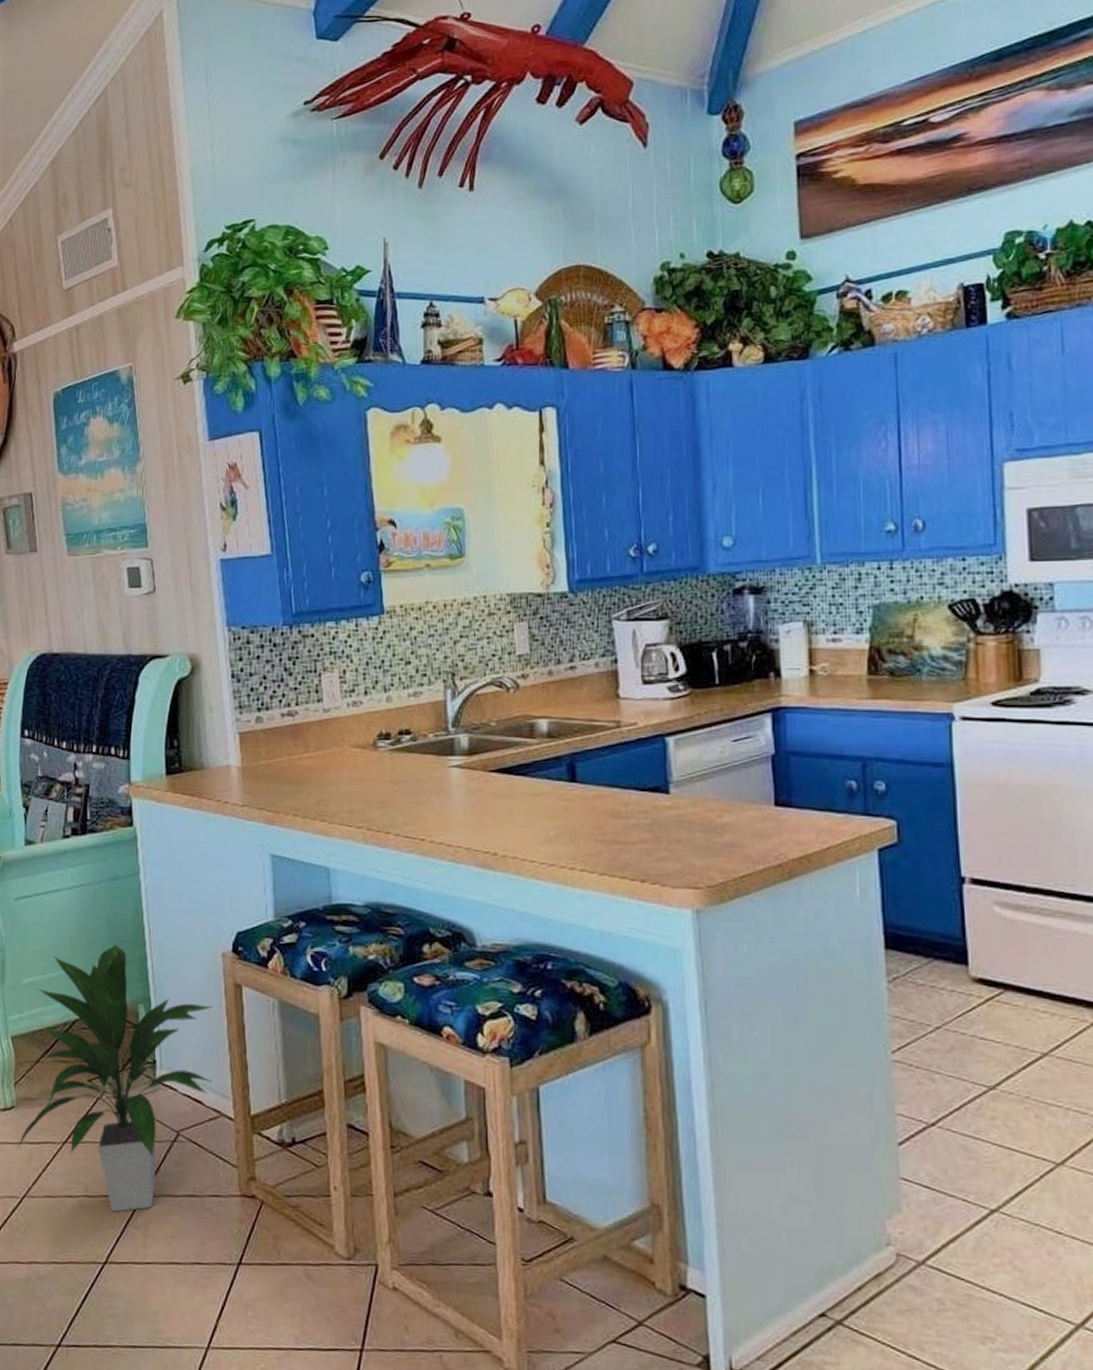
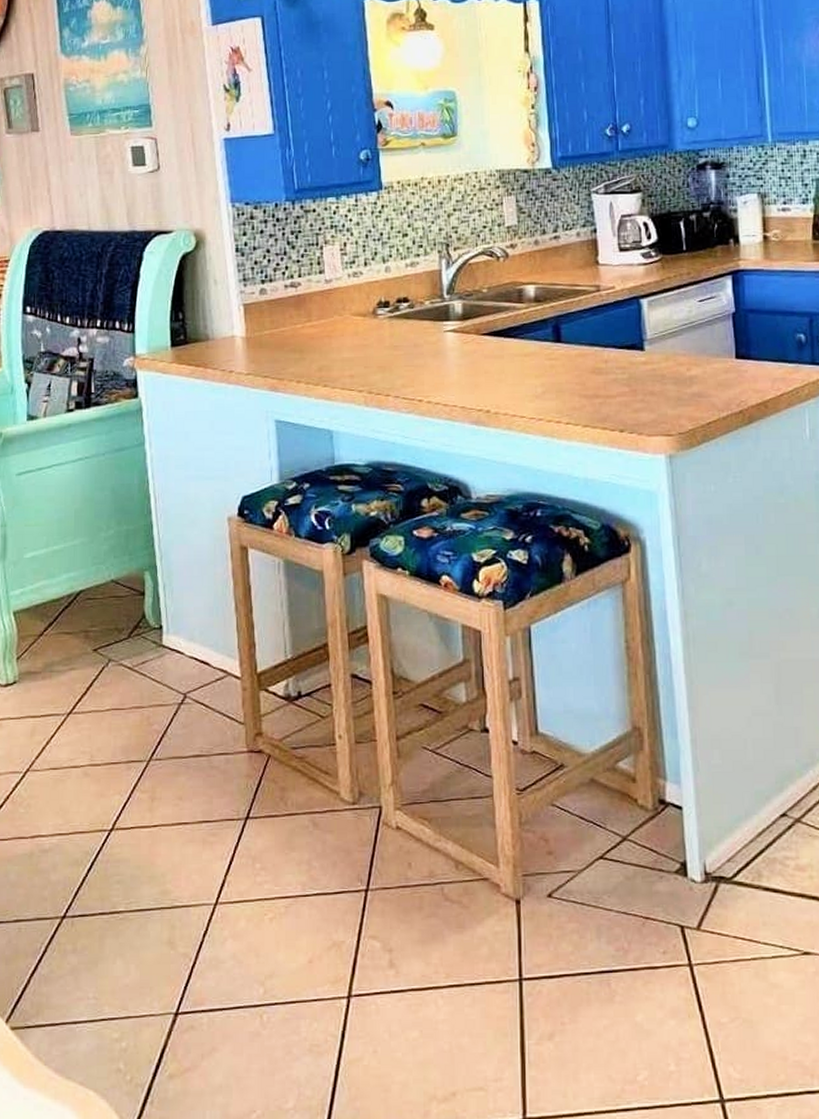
indoor plant: present [16,945,214,1212] -> none [19,514,220,778]

